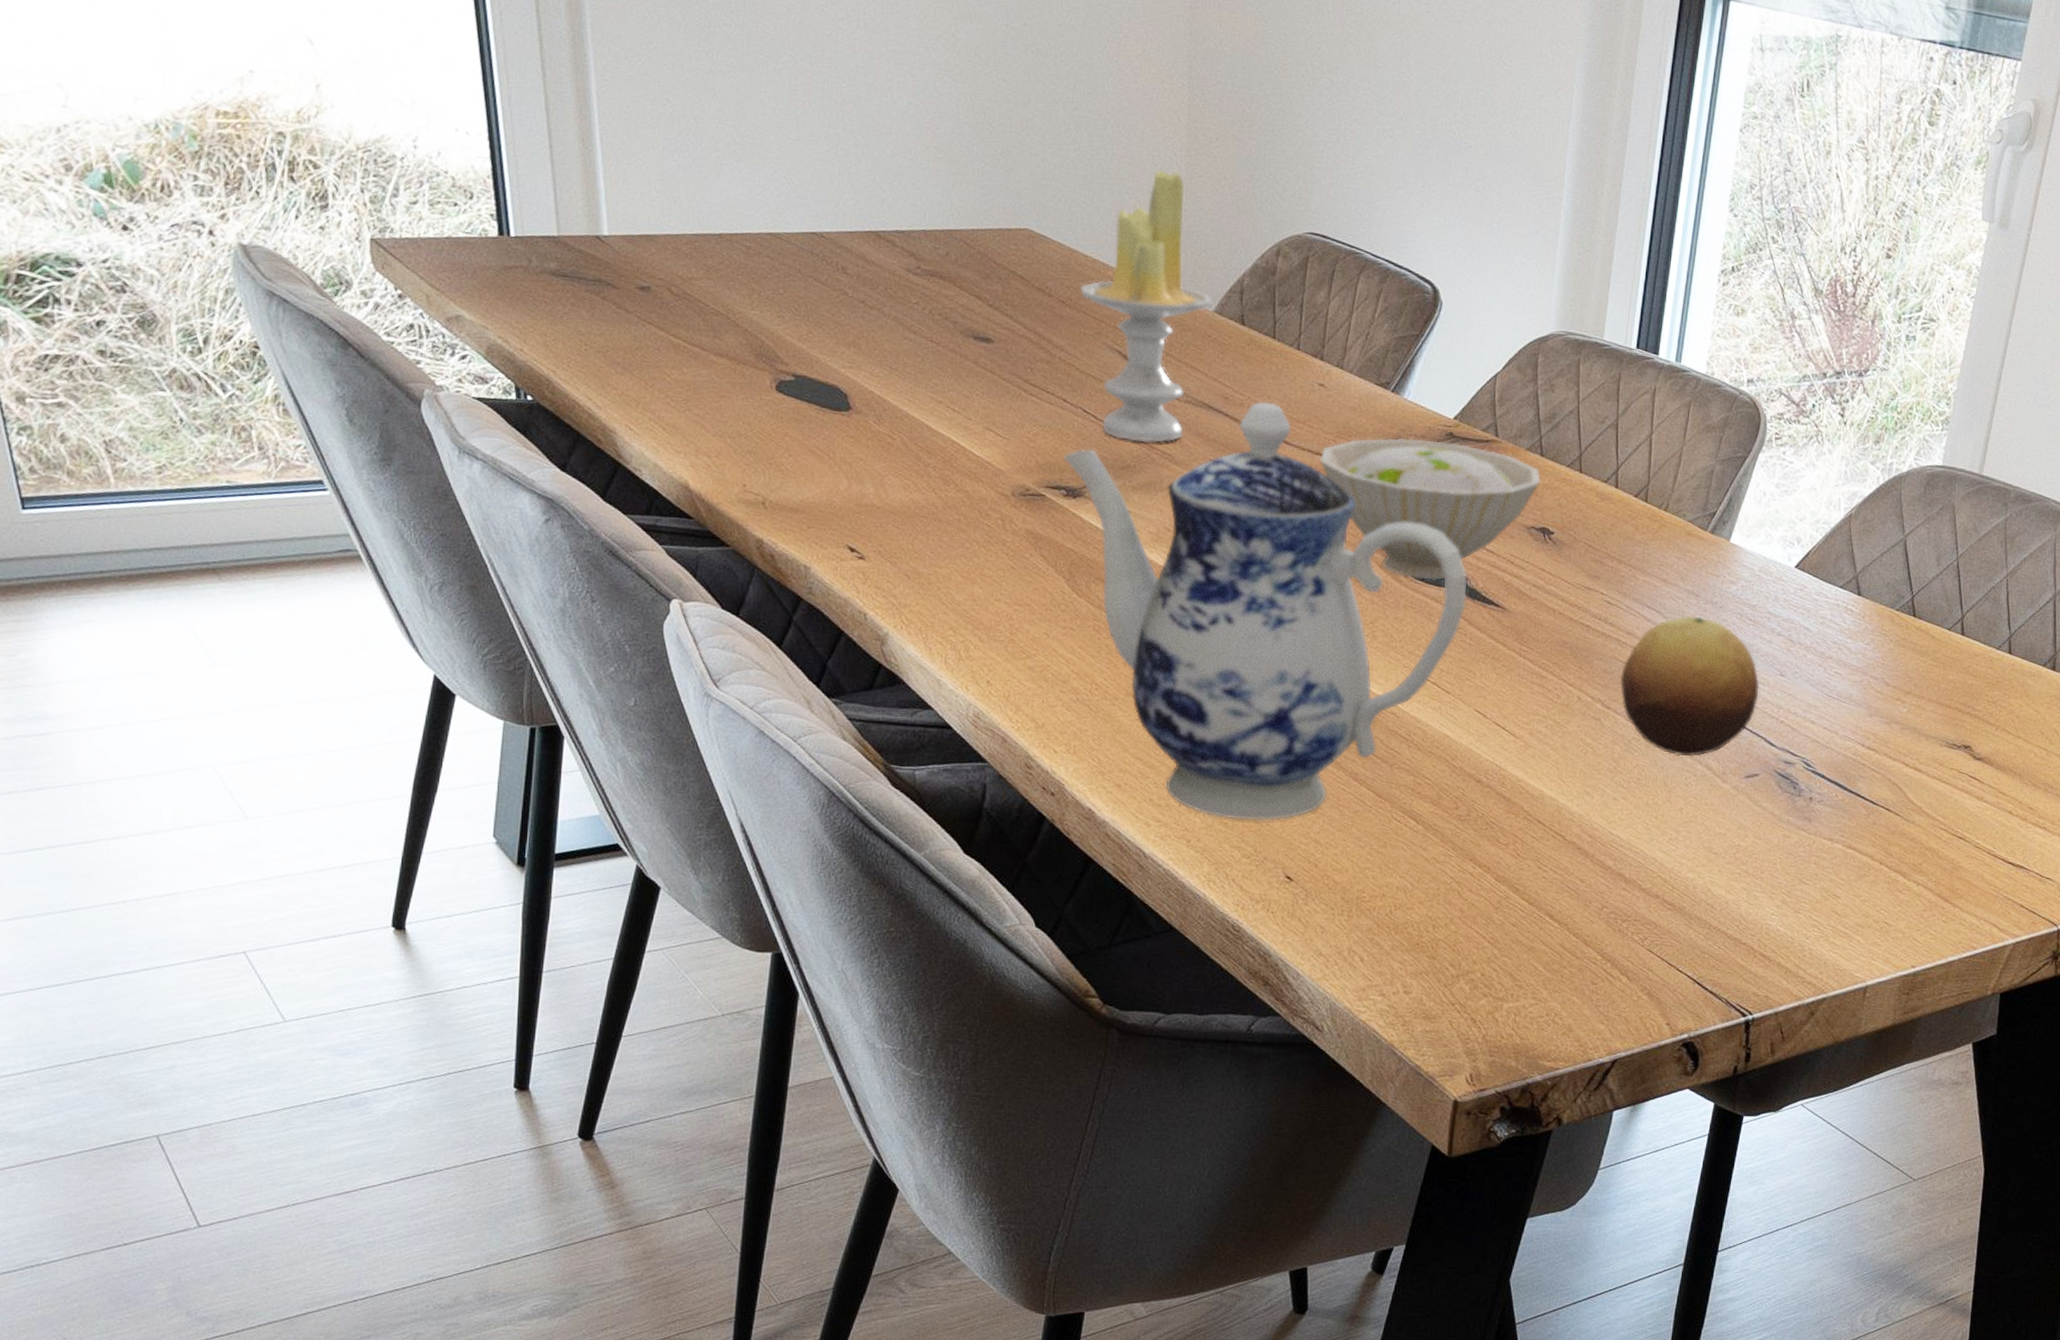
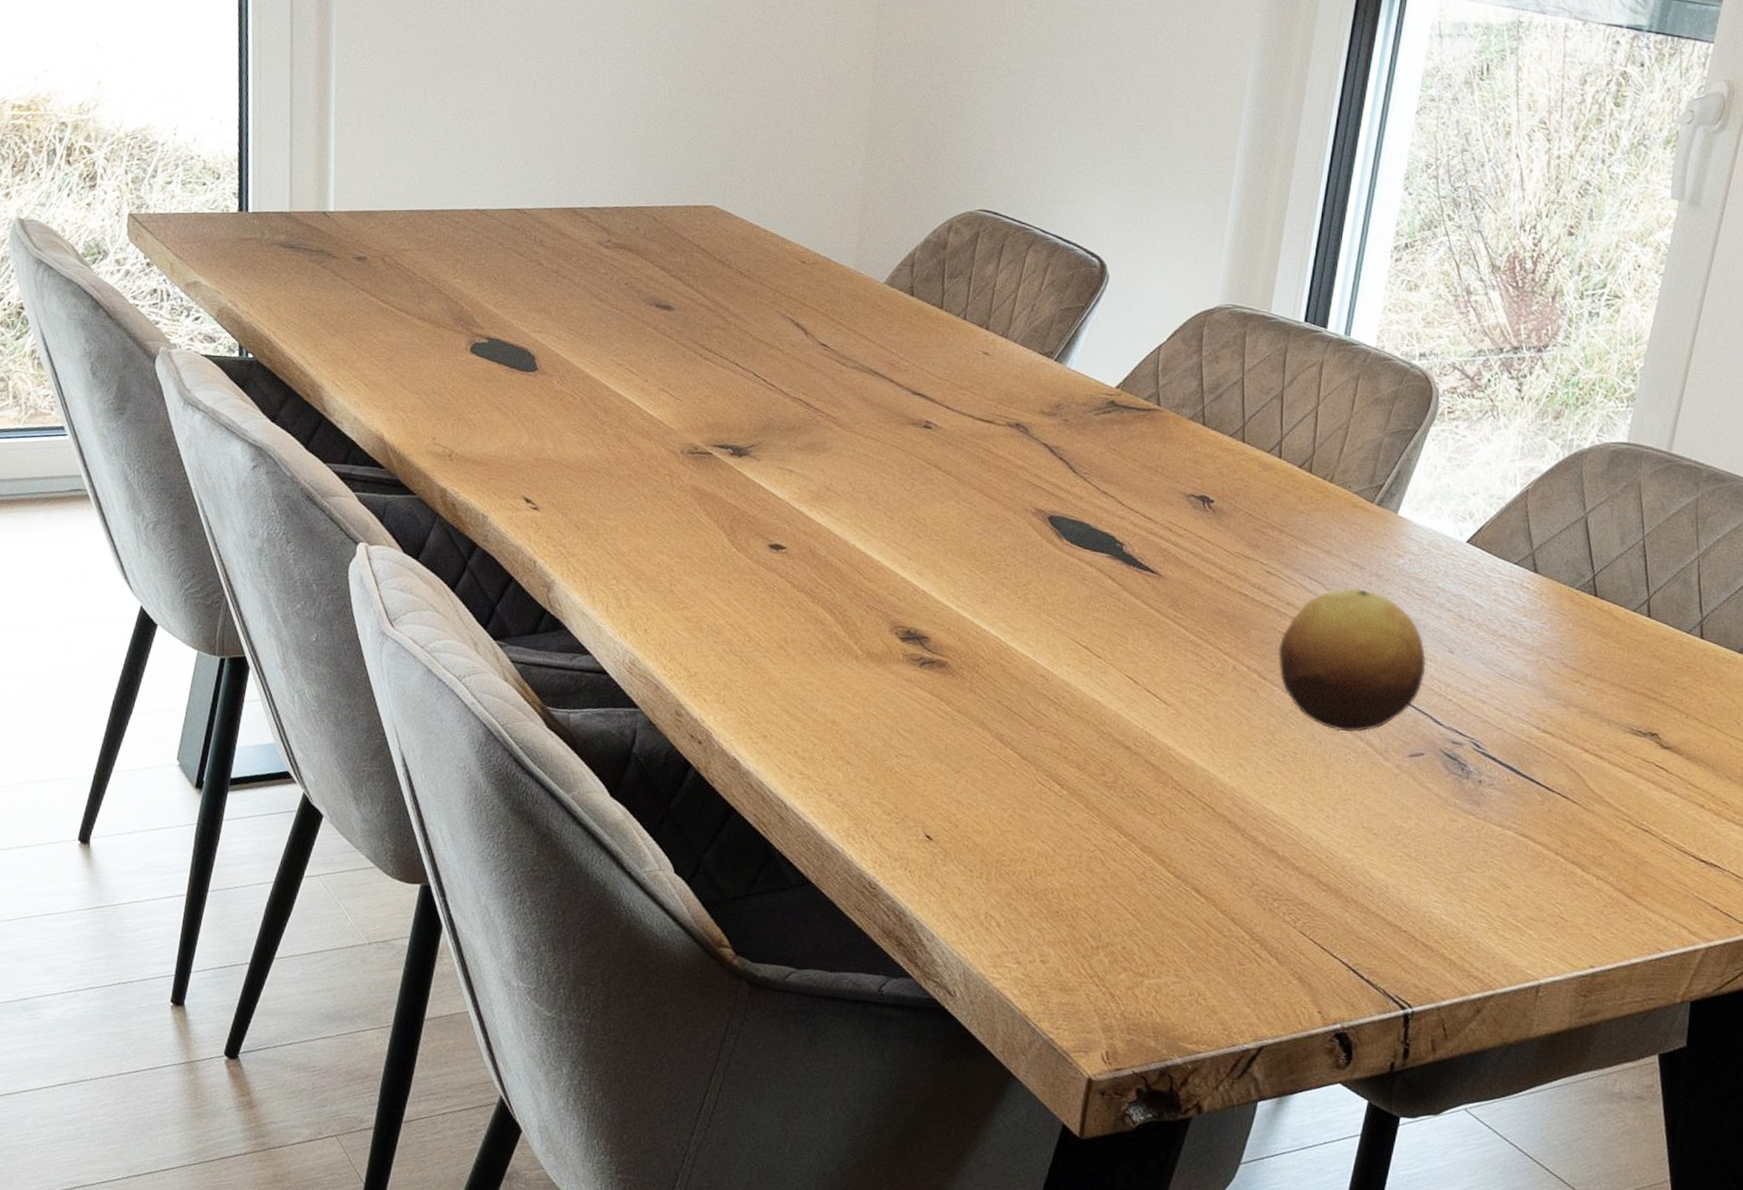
teapot: present [1063,401,1467,821] -> none [732,368,1123,779]
candle: present [1080,170,1213,443] -> none [758,152,884,406]
bowl: present [1319,438,1542,580] -> none [980,405,1203,545]

